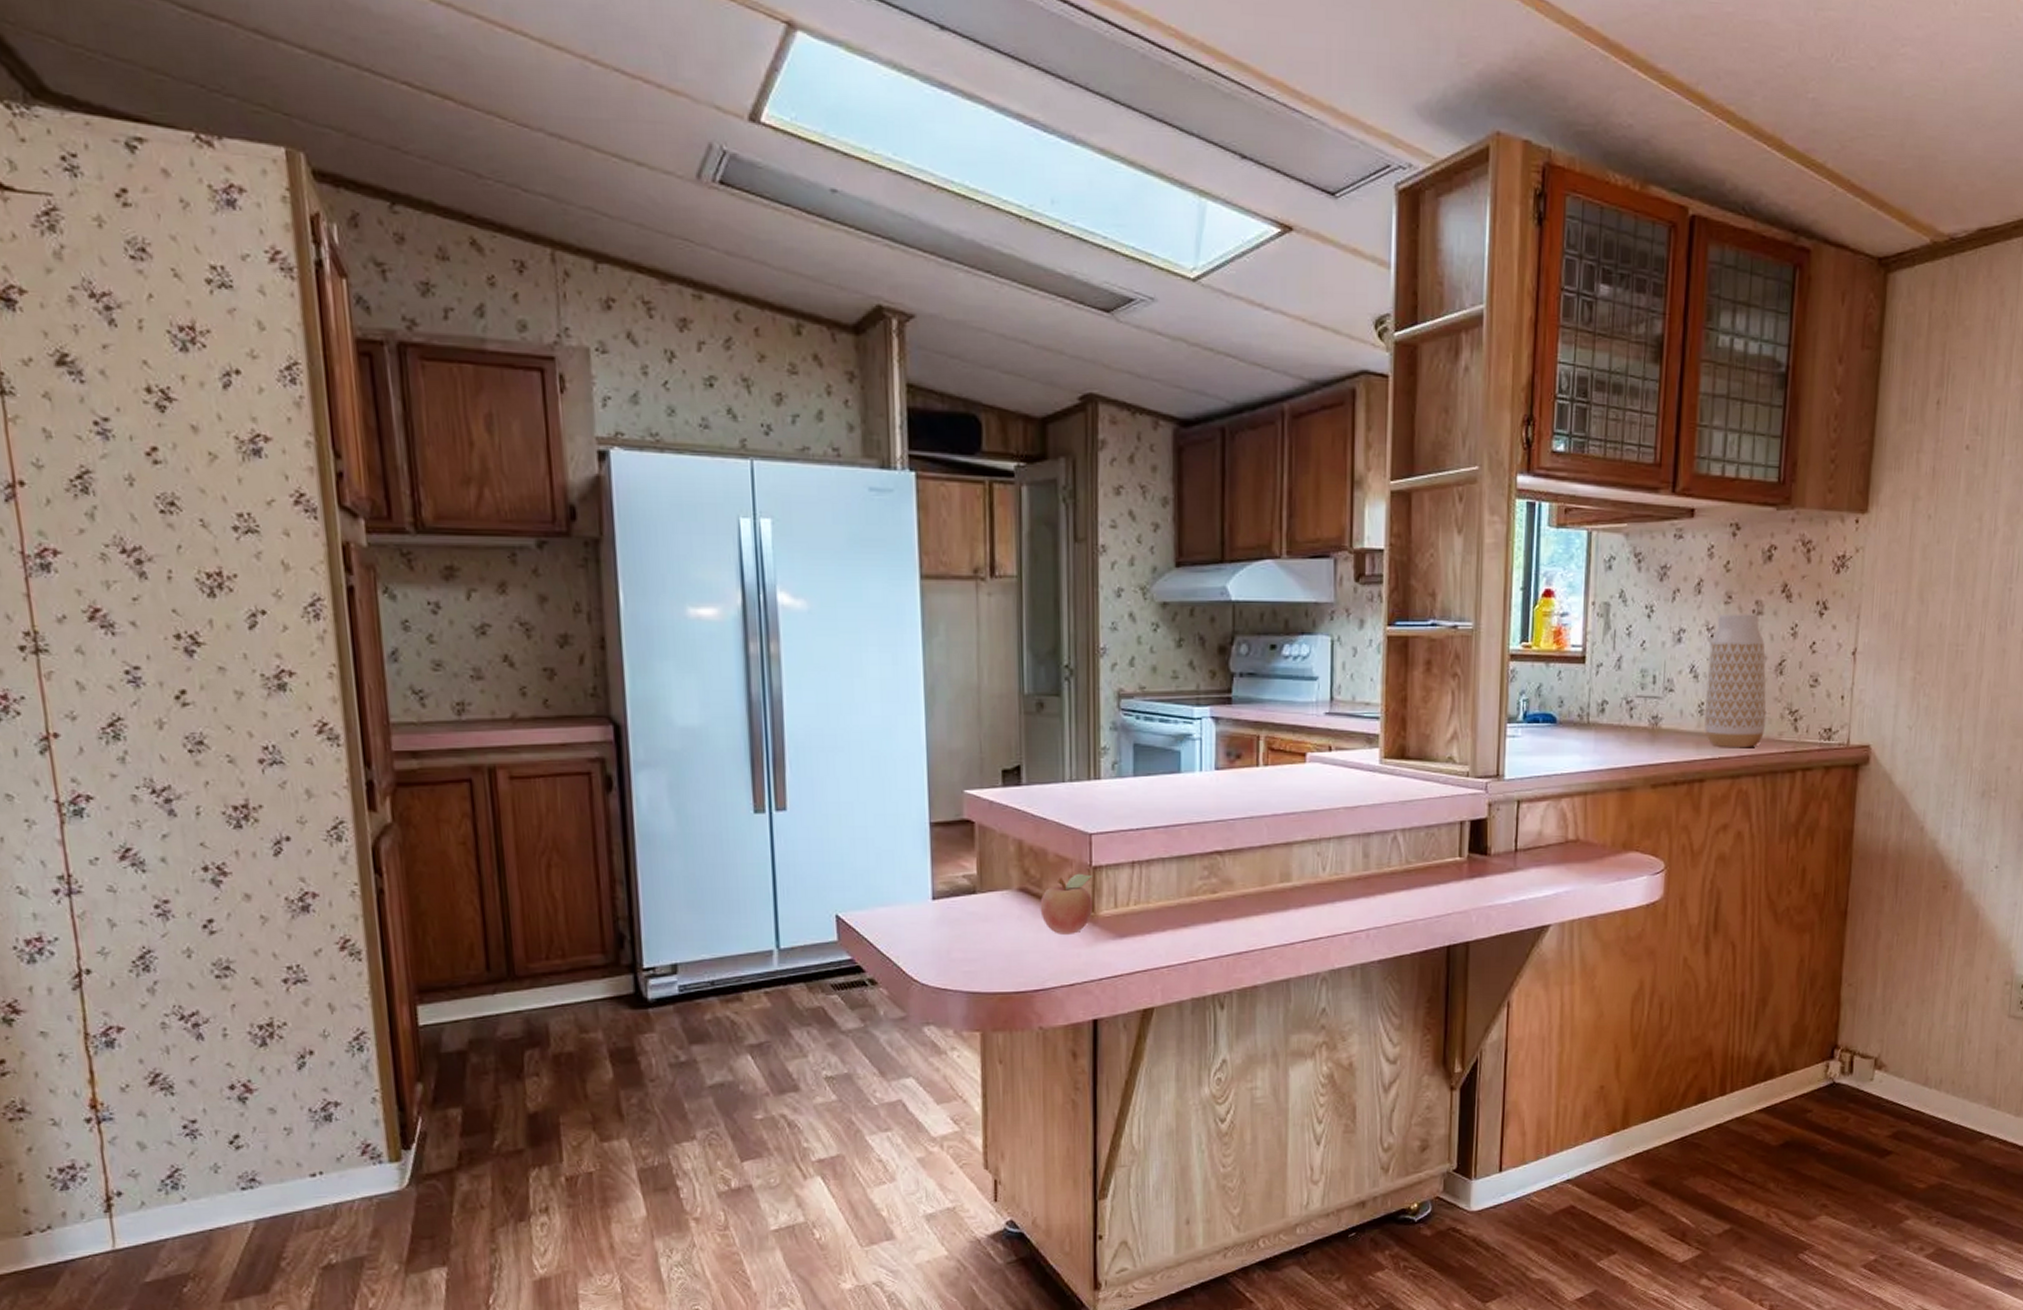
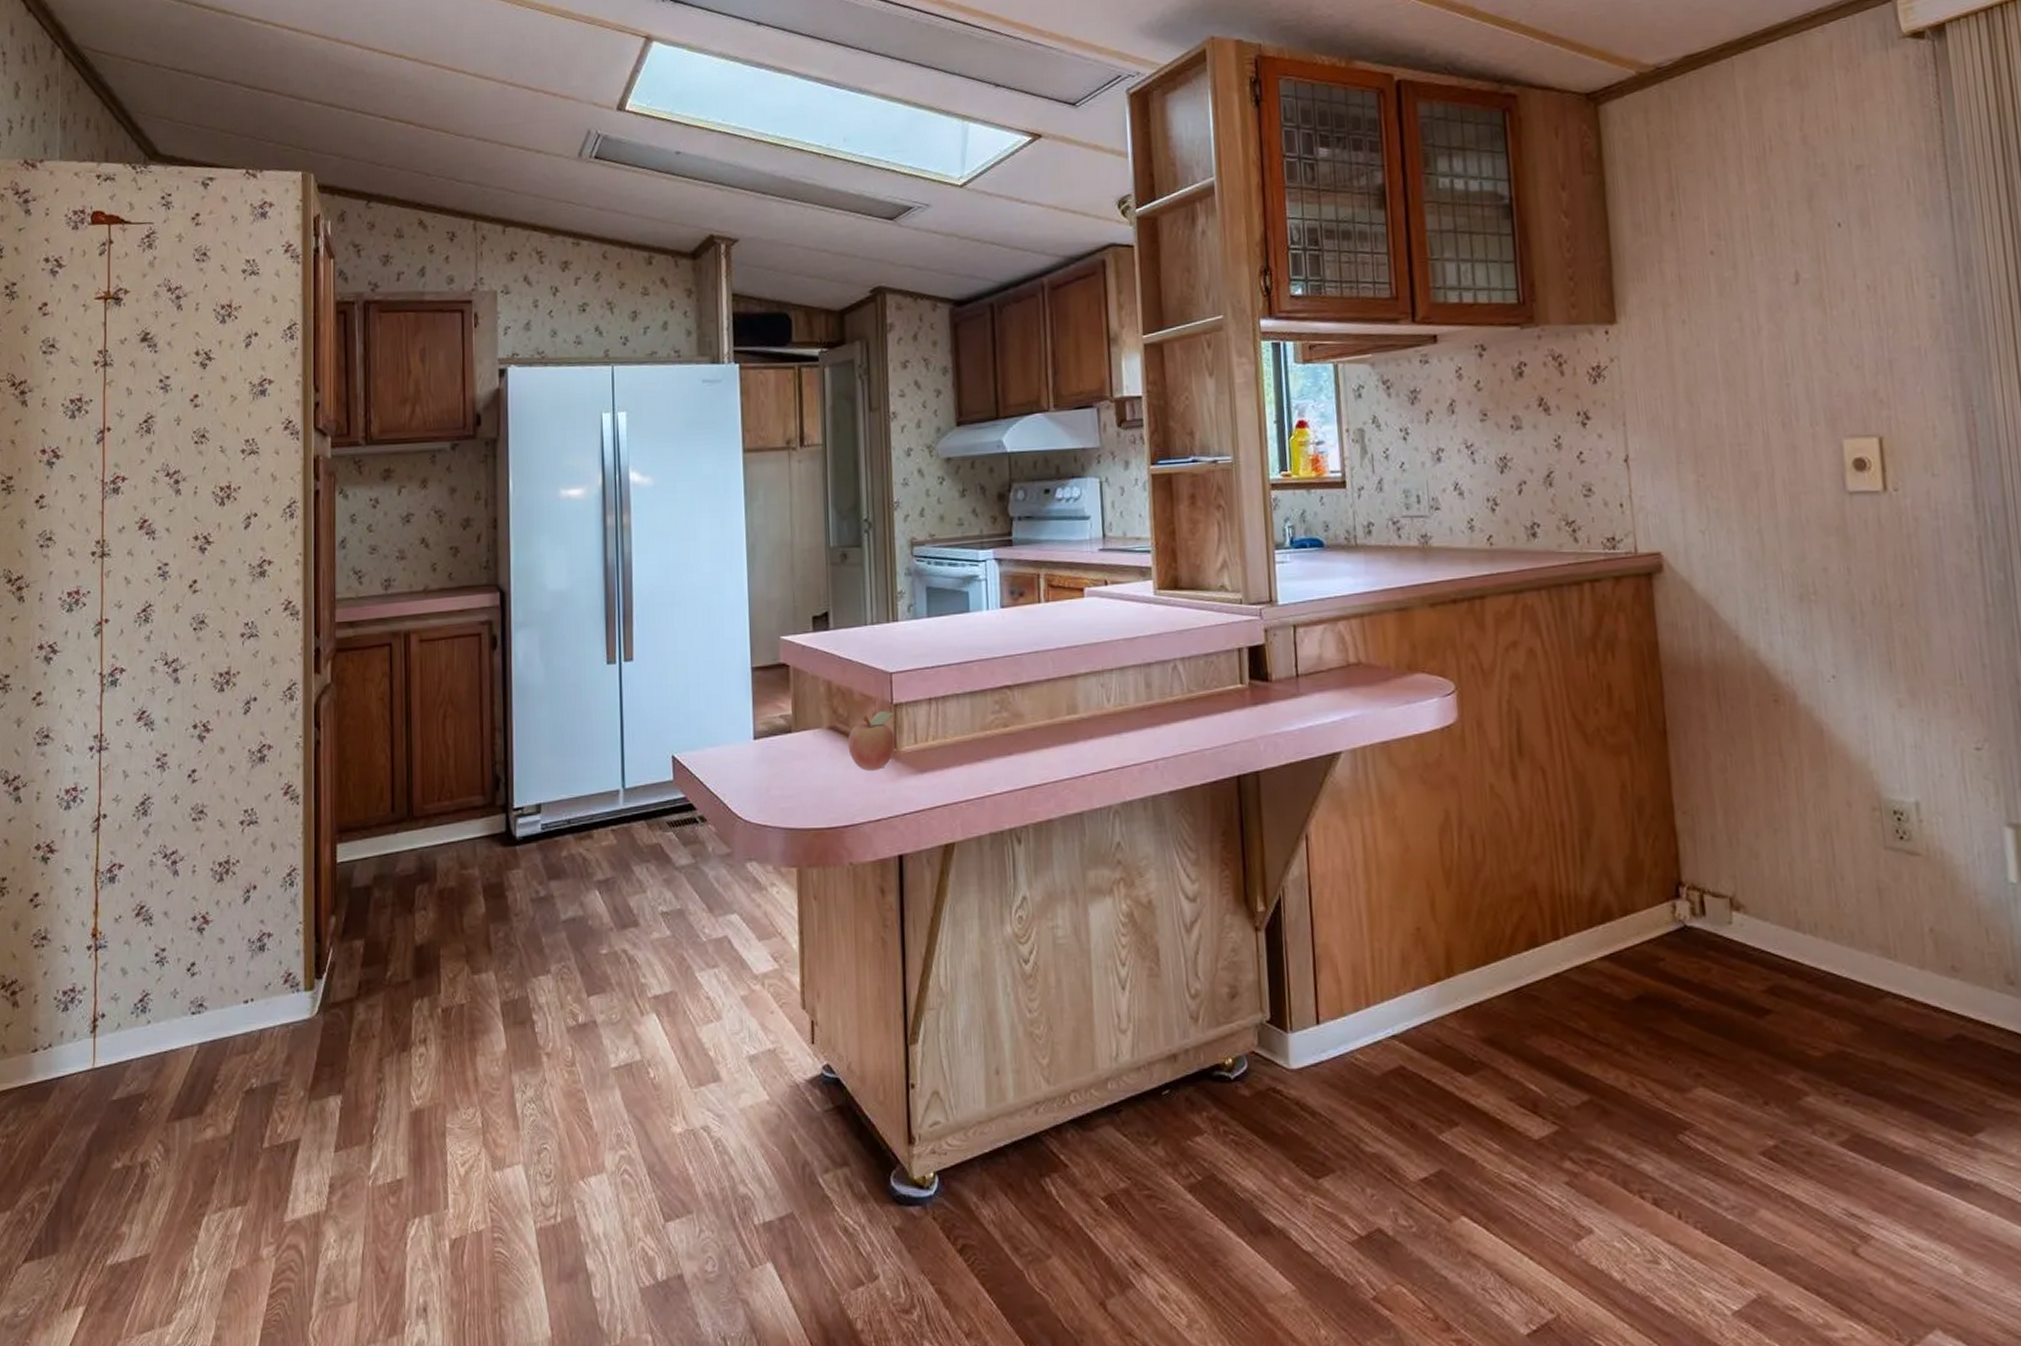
vase: present [1704,614,1767,748] -> none [1471,429,1543,563]

